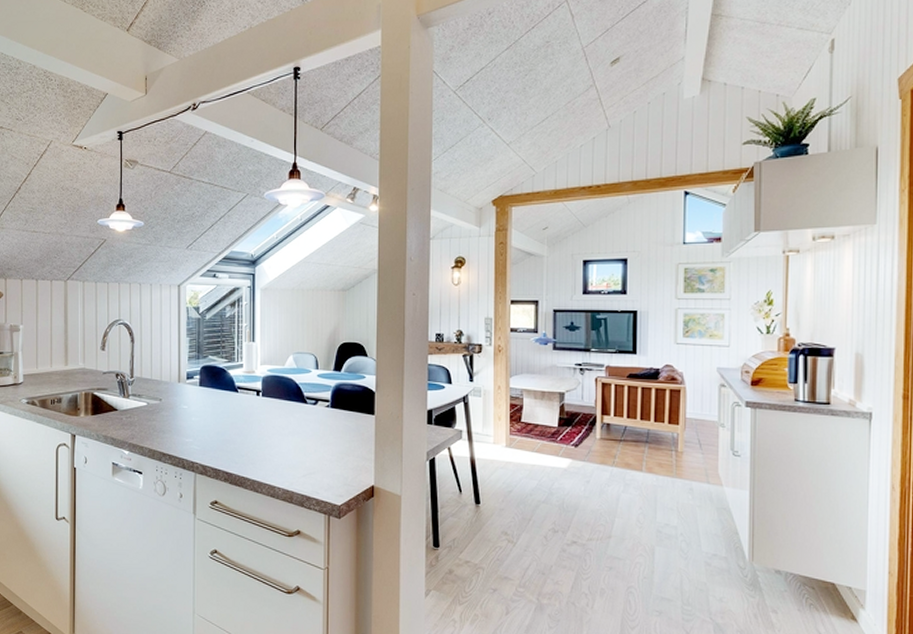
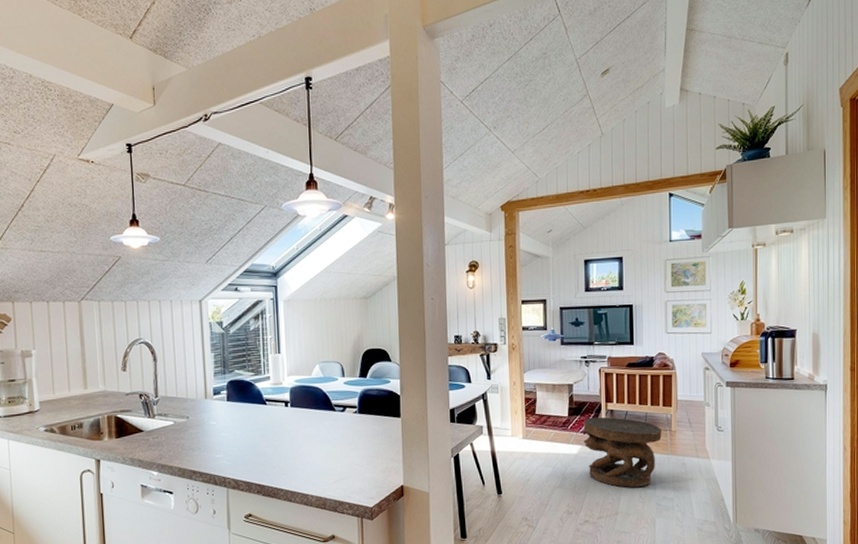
side table: none [574,429,666,511] -> present [583,417,662,488]

